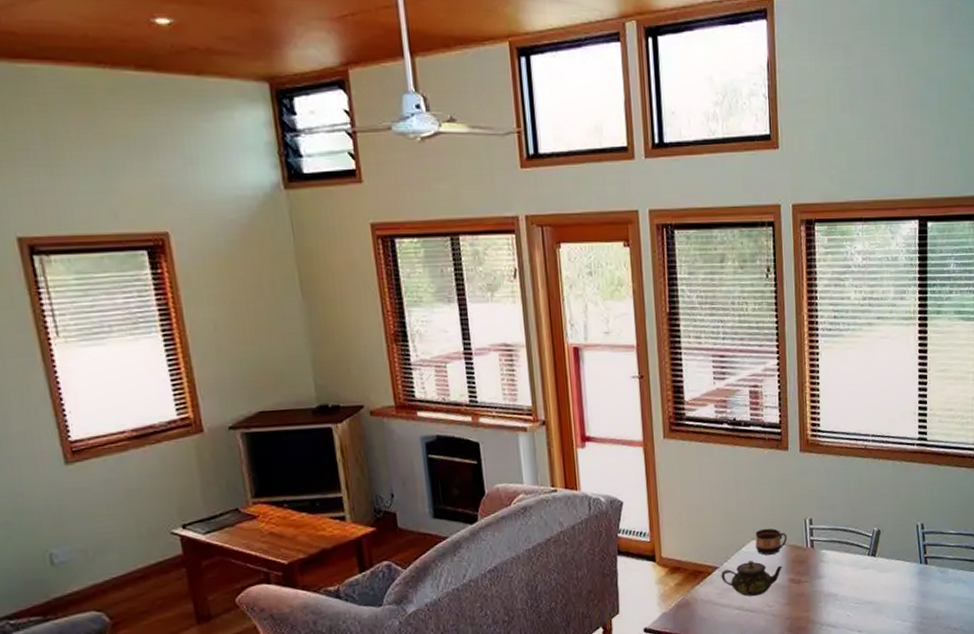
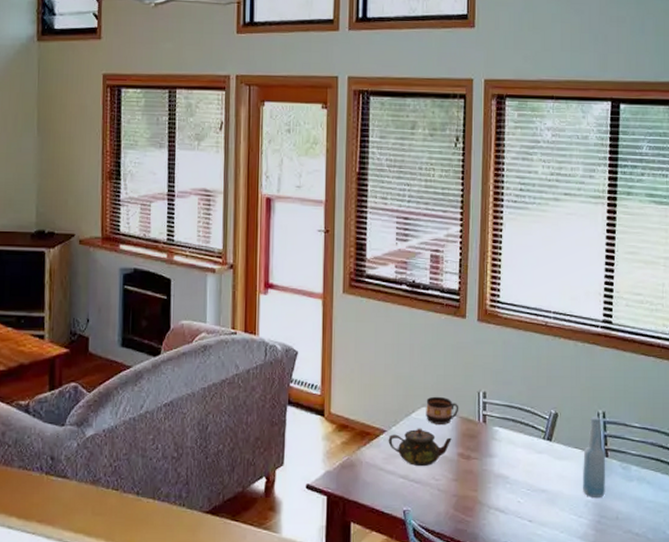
bottle: none [905,529,926,602] -> present [582,417,606,497]

